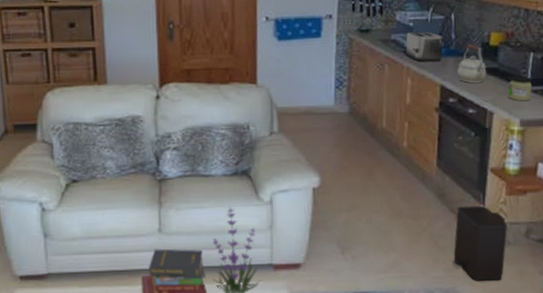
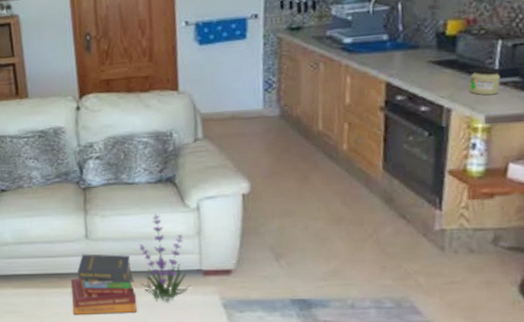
toaster: present [406,31,444,62] -> none [343,24,389,58]
pedal bin: present [451,205,508,282] -> none [402,210,470,292]
kettle: present [456,43,487,84] -> none [404,34,443,79]

